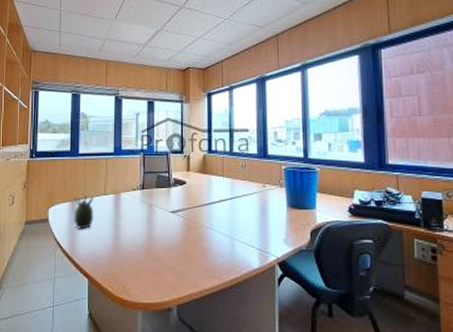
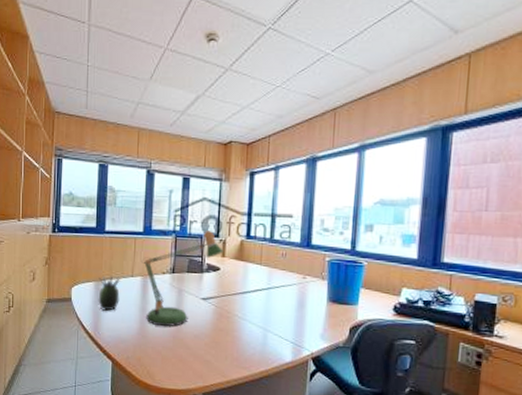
desk lamp: none [113,148,188,241] -> present [141,231,224,327]

